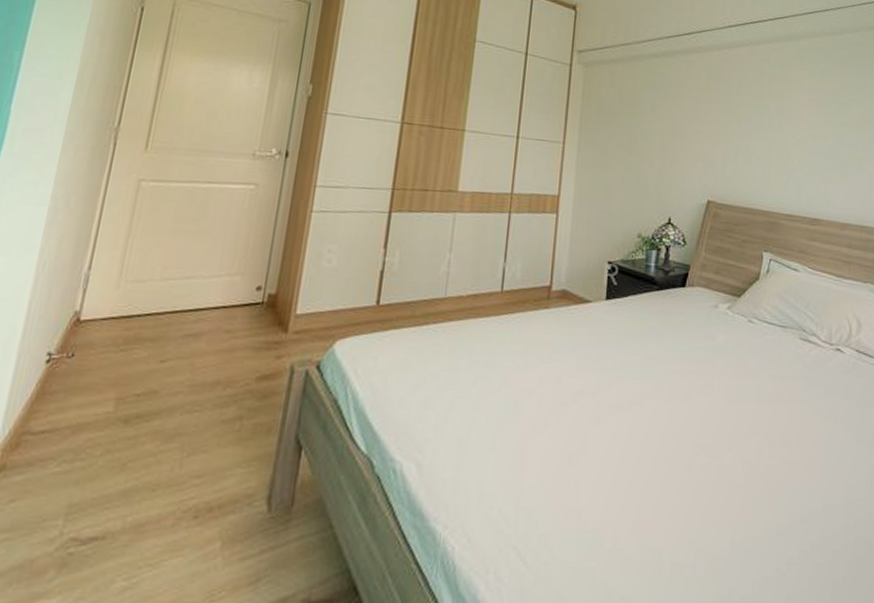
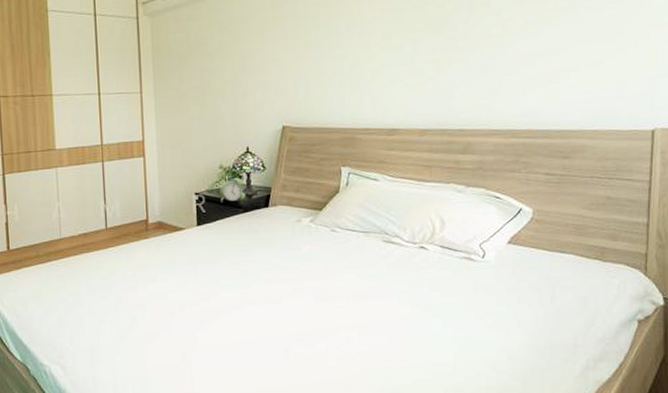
alarm clock: none [633,250,665,277] -> present [217,178,248,204]

